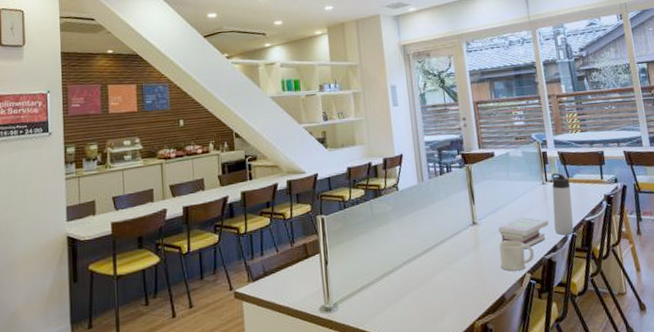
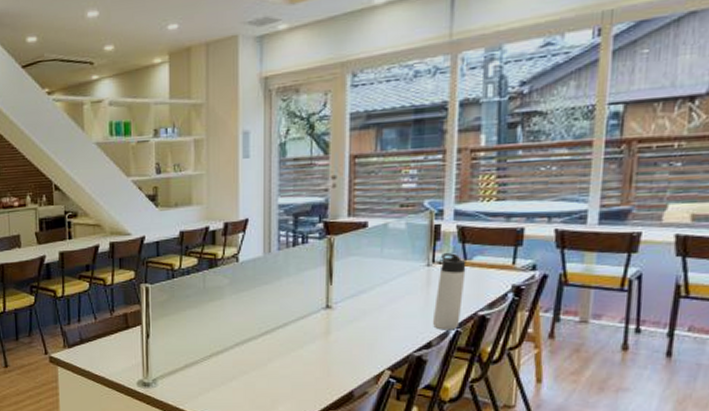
books: present [498,217,549,247] -> none [358,304,427,340]
mug: present [499,240,535,271] -> none [354,330,400,366]

